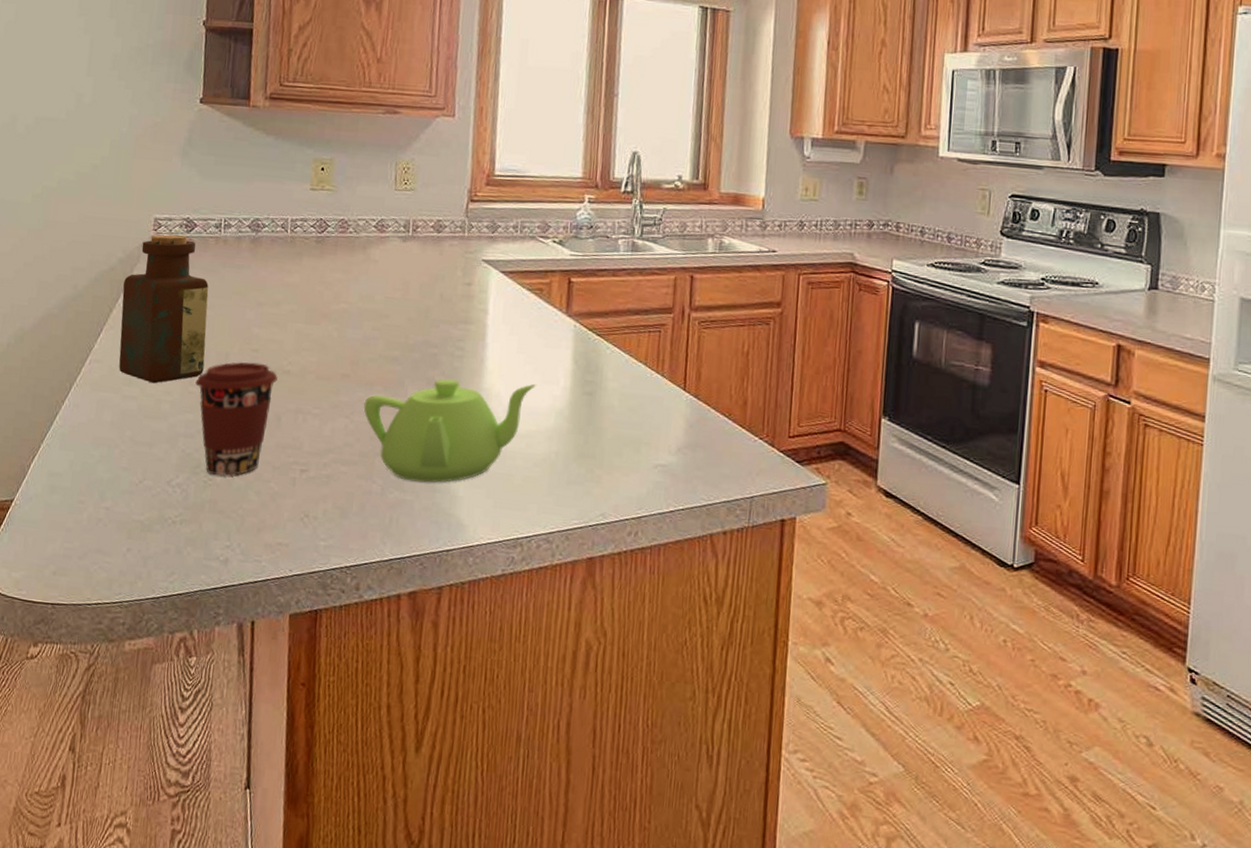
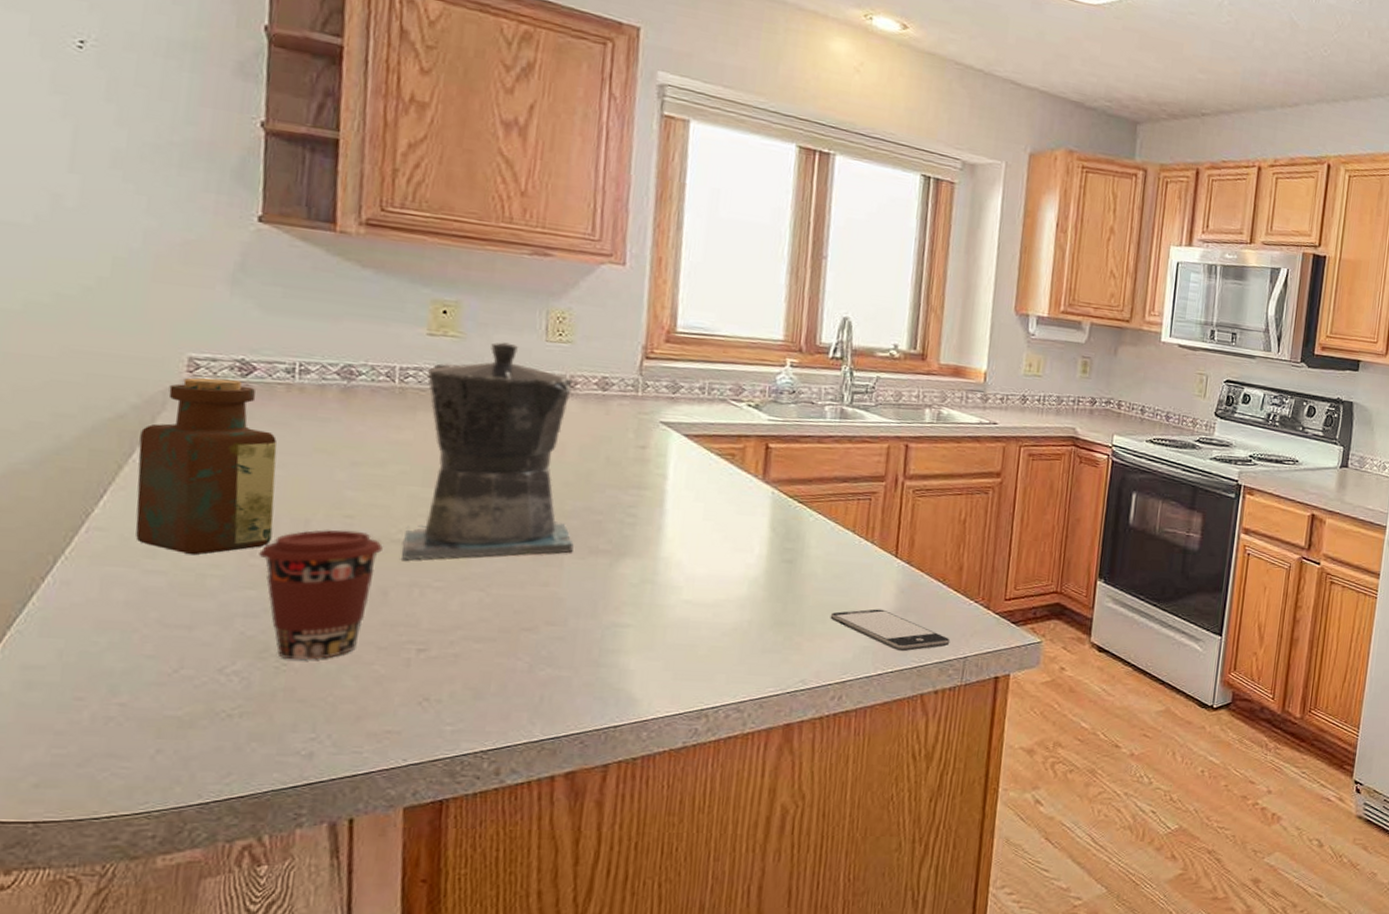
coffee maker: none [291,193,416,389] -> present [402,342,574,560]
teapot: present [363,378,537,483] -> none [504,547,727,657]
smartphone: none [626,443,737,489] -> present [830,609,951,652]

